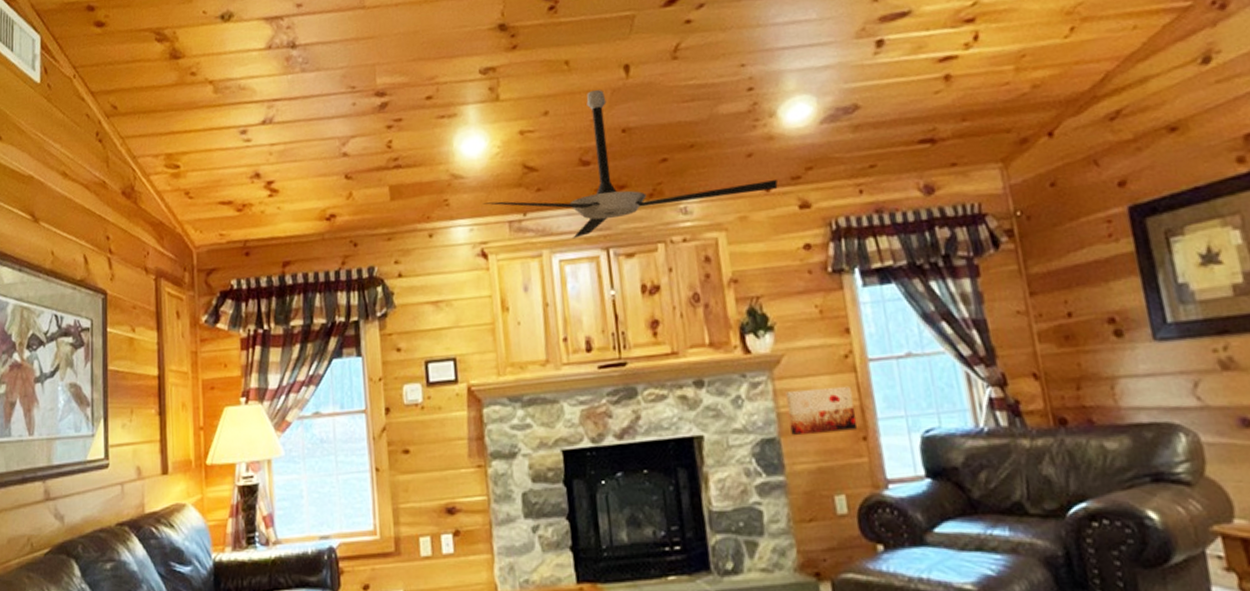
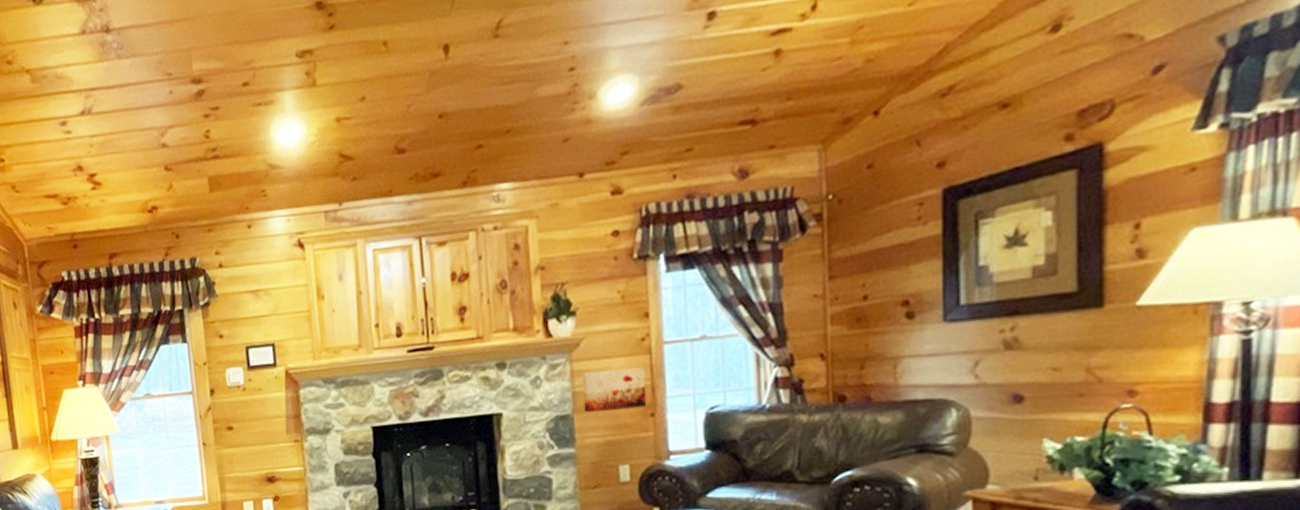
ceiling fan: present [482,90,778,239] -> none [299,72,592,228]

